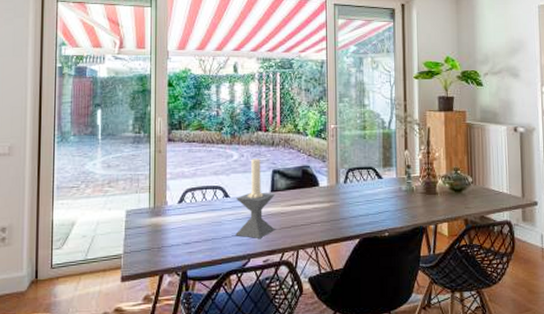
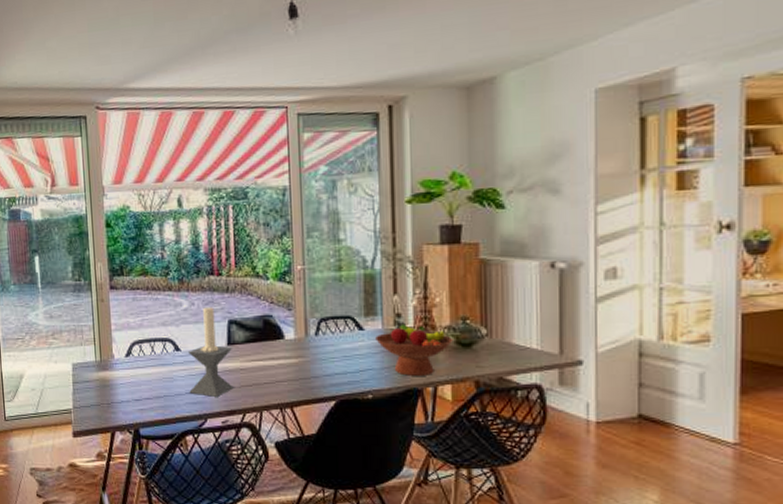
fruit bowl: none [391,171,449,216] -> present [375,321,453,376]

